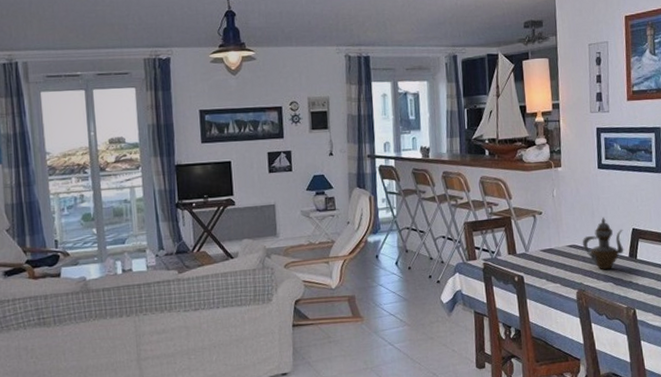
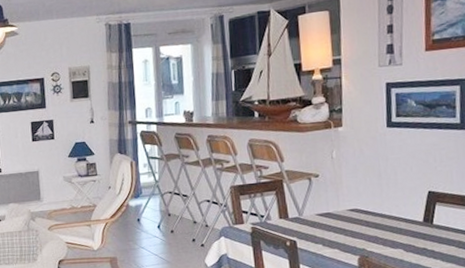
teapot: present [582,217,624,270] -> none [365,179,418,236]

